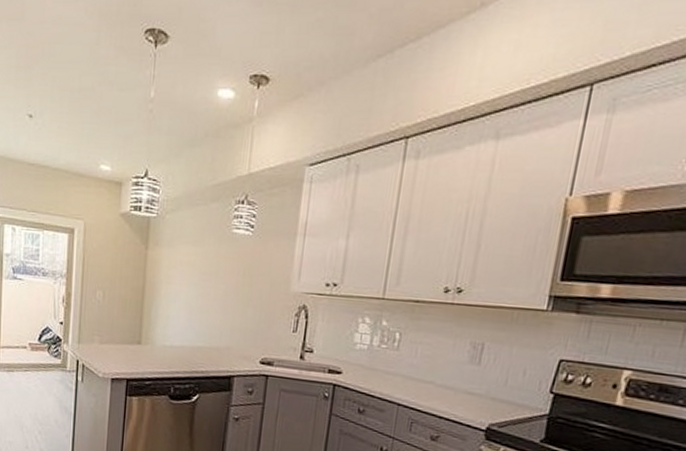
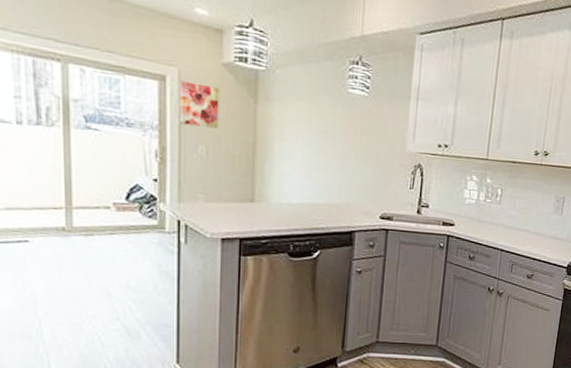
wall art: none [83,232,117,275] -> present [179,81,220,129]

